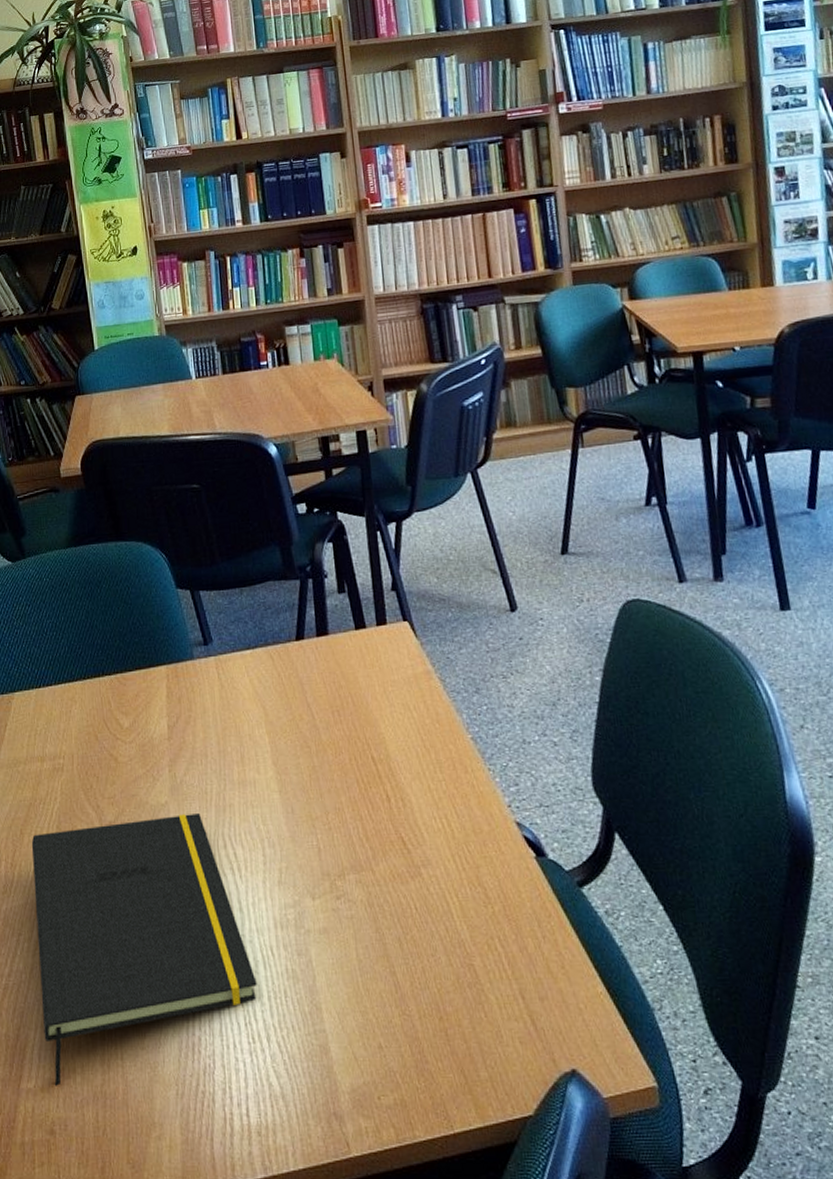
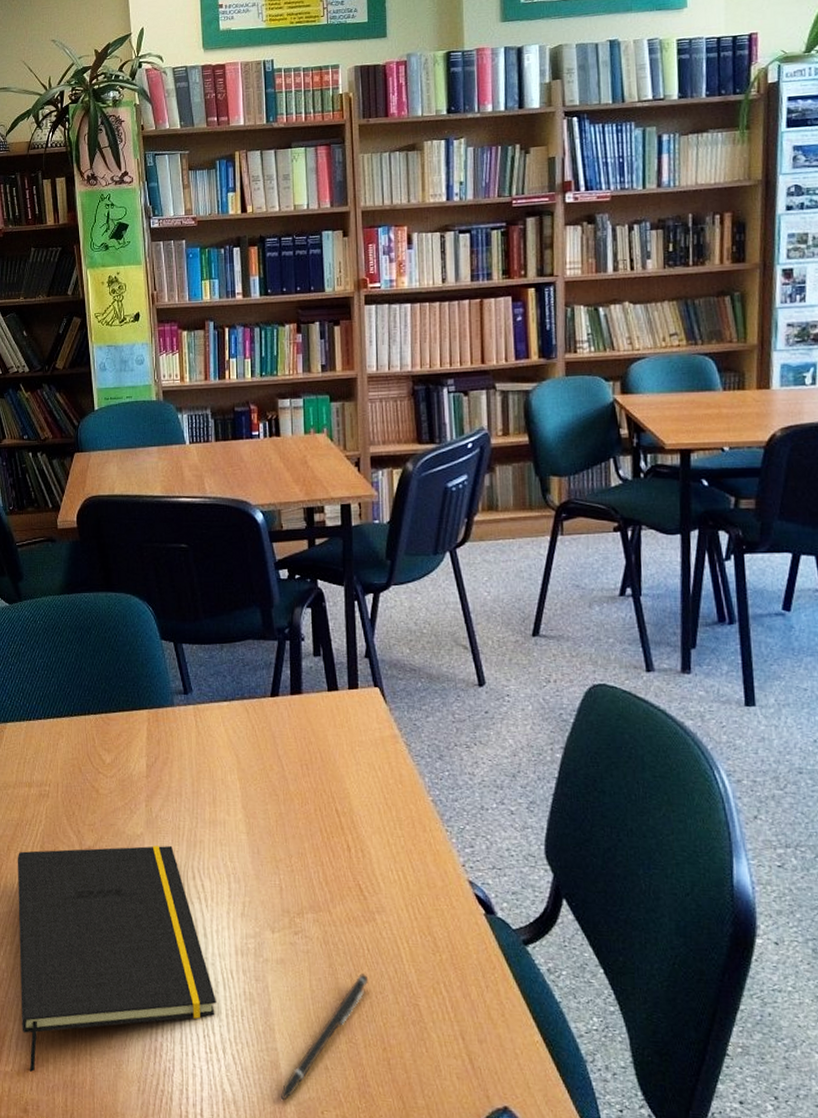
pen: none [332,936,419,1091] -> present [280,973,369,1102]

